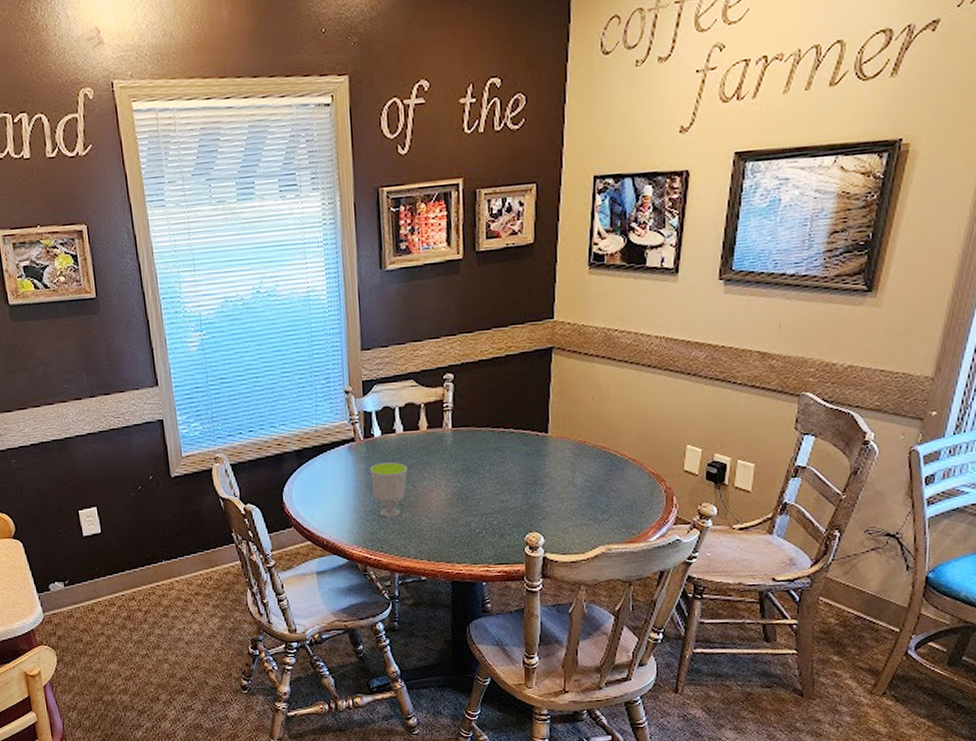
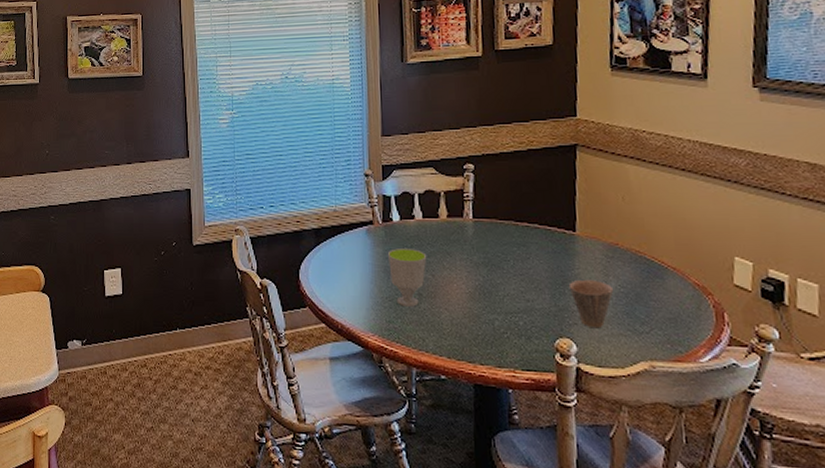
cup: none [539,476,580,521] -> present [568,279,614,329]

